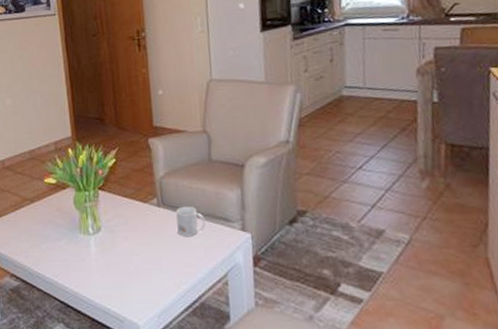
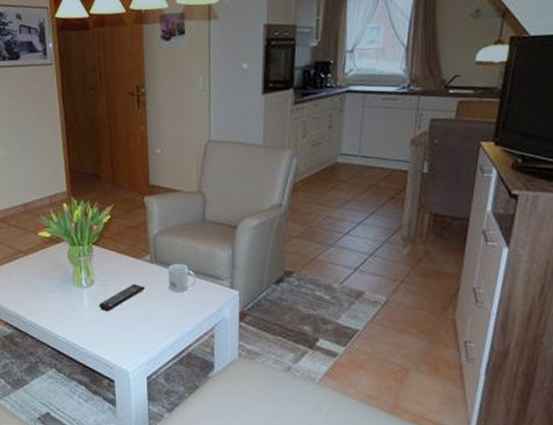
remote control: none [106,229,154,260] -> present [99,283,146,312]

